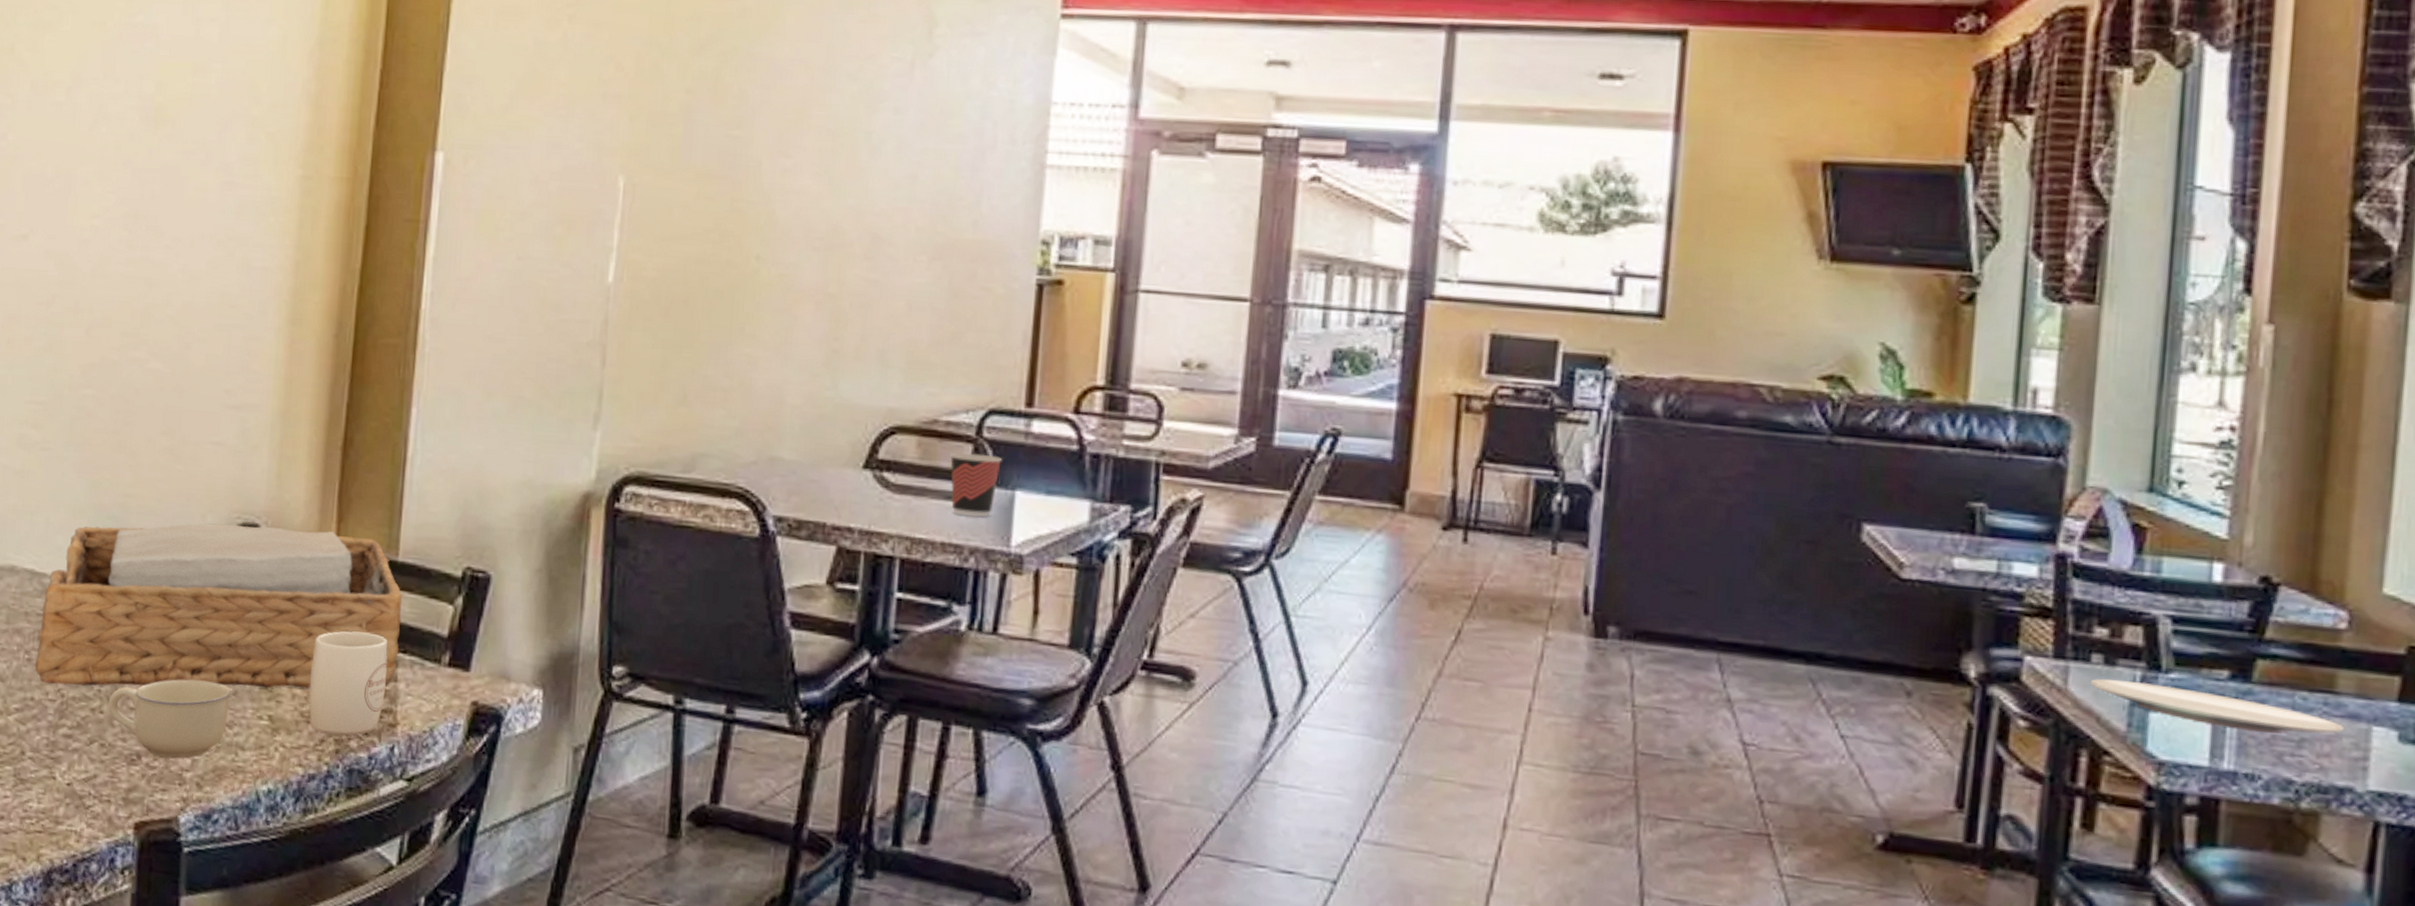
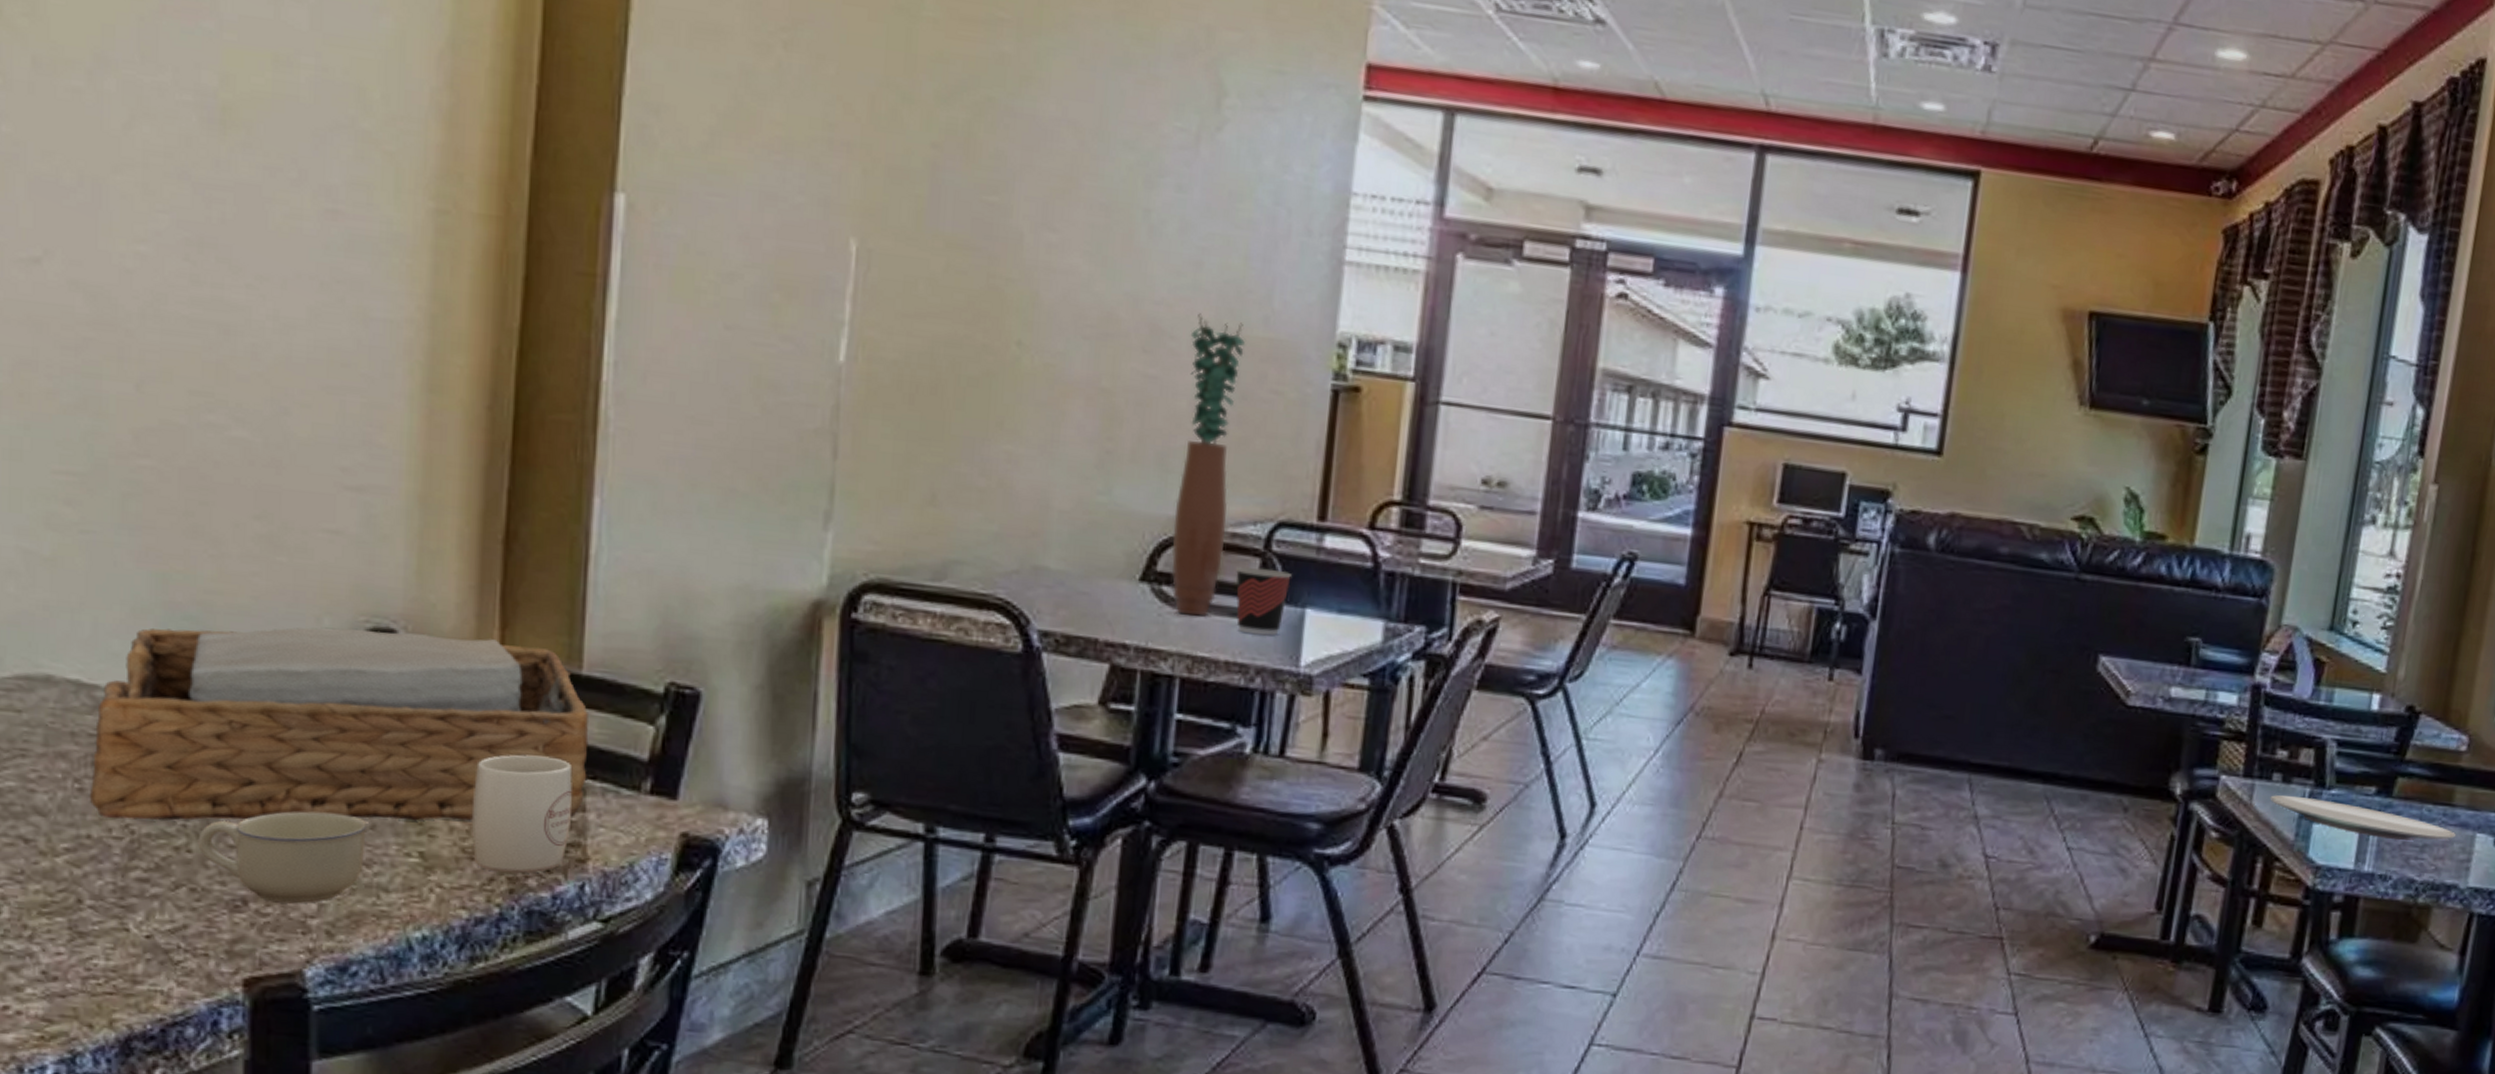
vase: none [891,221,956,500] -> present [1171,313,1245,616]

